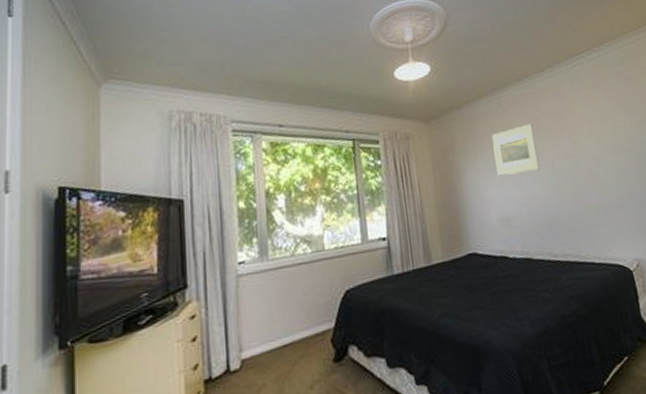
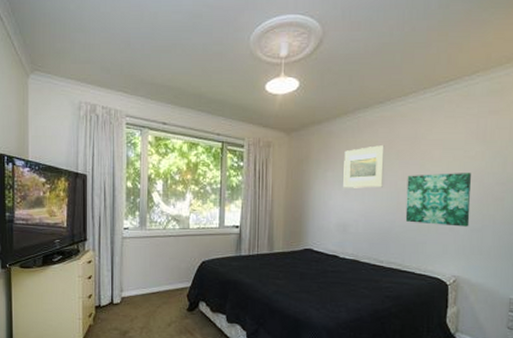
wall art: none [562,143,637,205] -> present [405,173,471,227]

